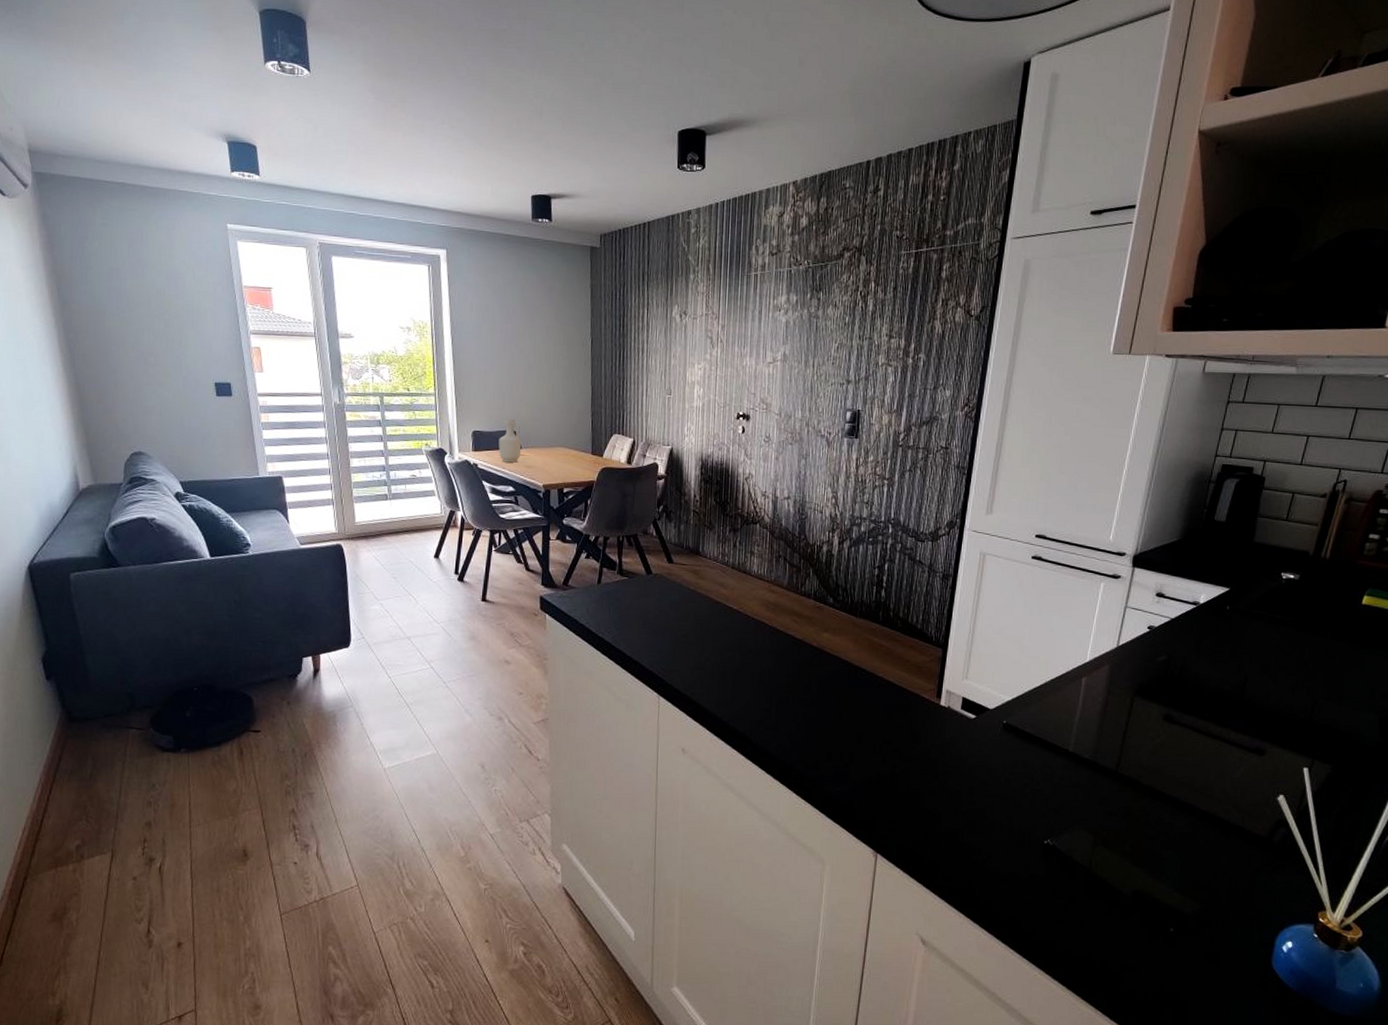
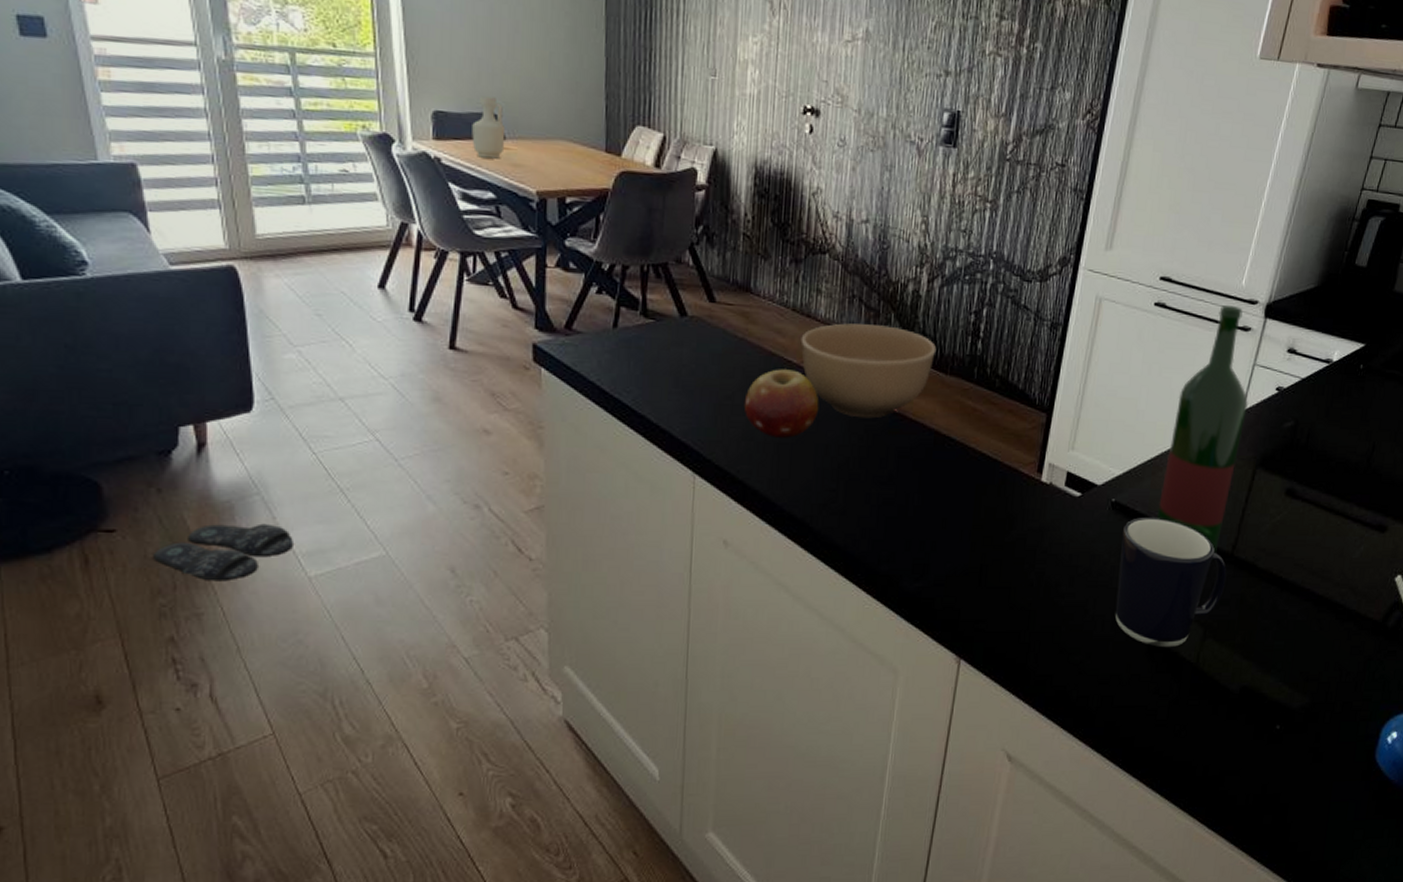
slippers: none [283,728,374,770] -> present [153,523,293,582]
fruit: none [696,614,755,668] -> present [743,369,819,438]
bowl: none [739,577,848,653] -> present [800,323,937,419]
mug: none [1011,737,1113,853] -> present [1115,518,1227,648]
wine bottle: none [1044,556,1123,776] -> present [1156,304,1249,560]

